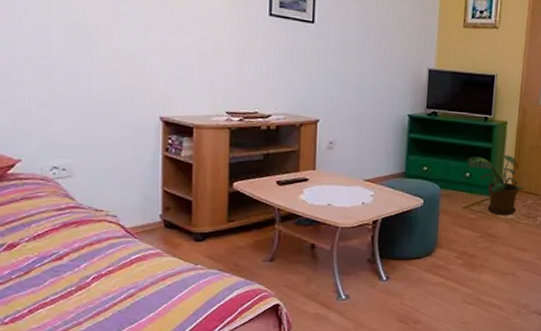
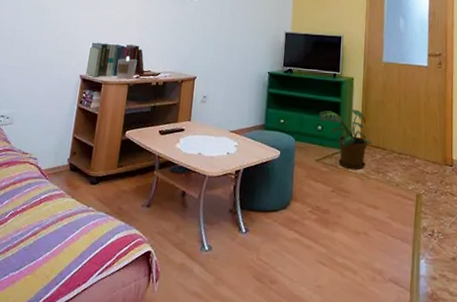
books: none [167,75,250,120] -> present [85,42,145,78]
candle: none [211,93,238,123] -> present [116,56,137,80]

